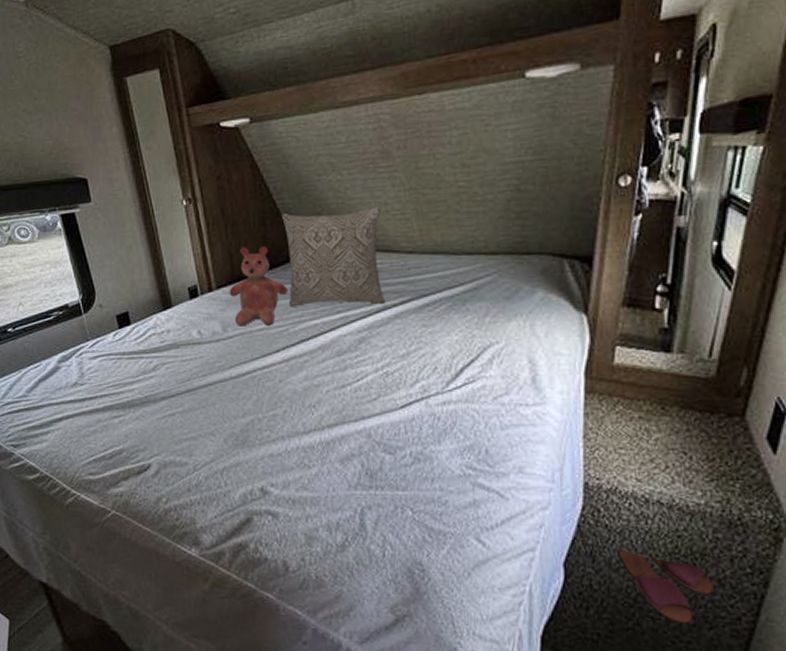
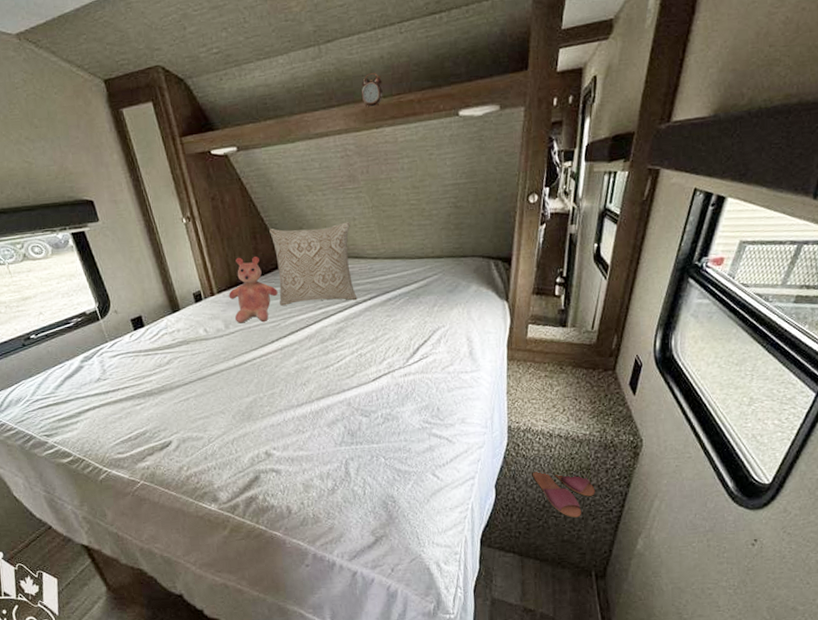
alarm clock: none [401,29,429,71] -> present [361,73,383,108]

